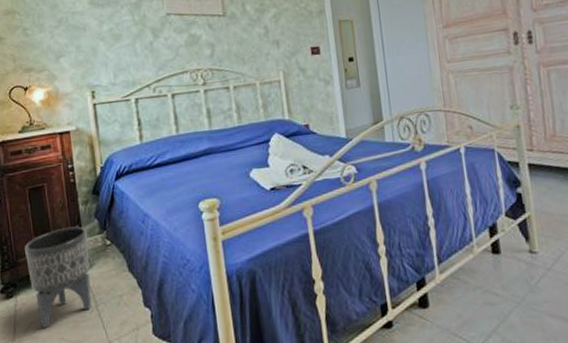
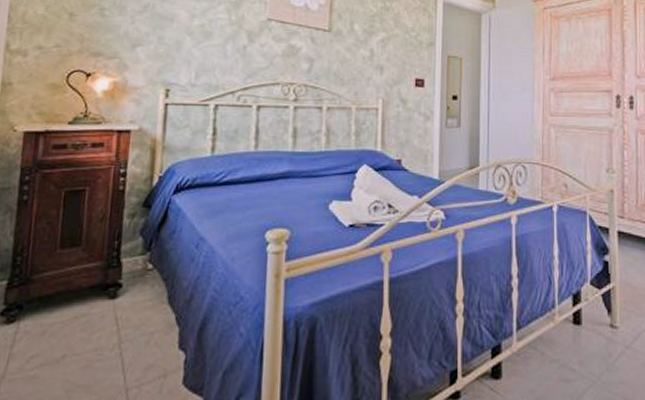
planter: present [25,226,92,329] -> none [41,242,128,366]

